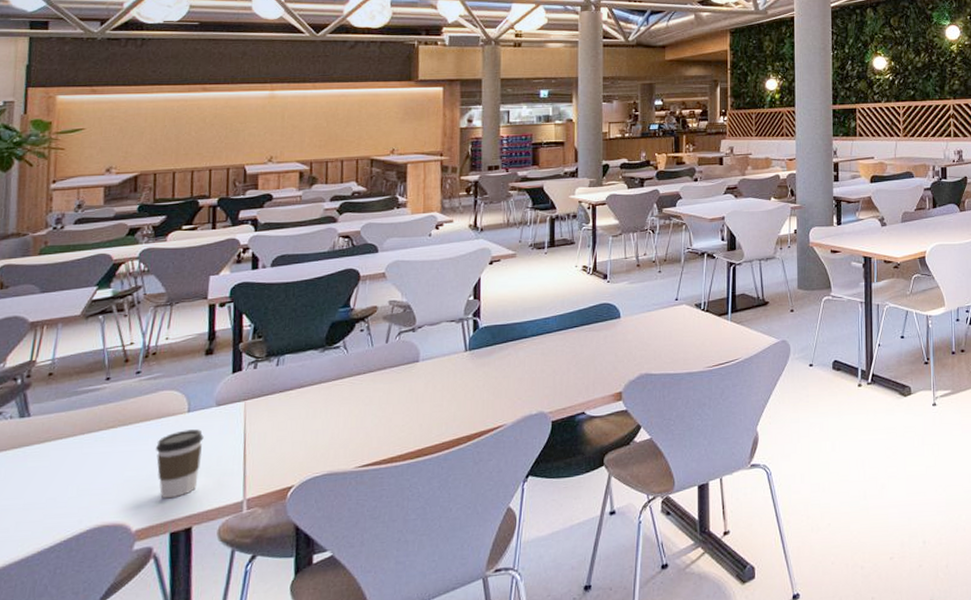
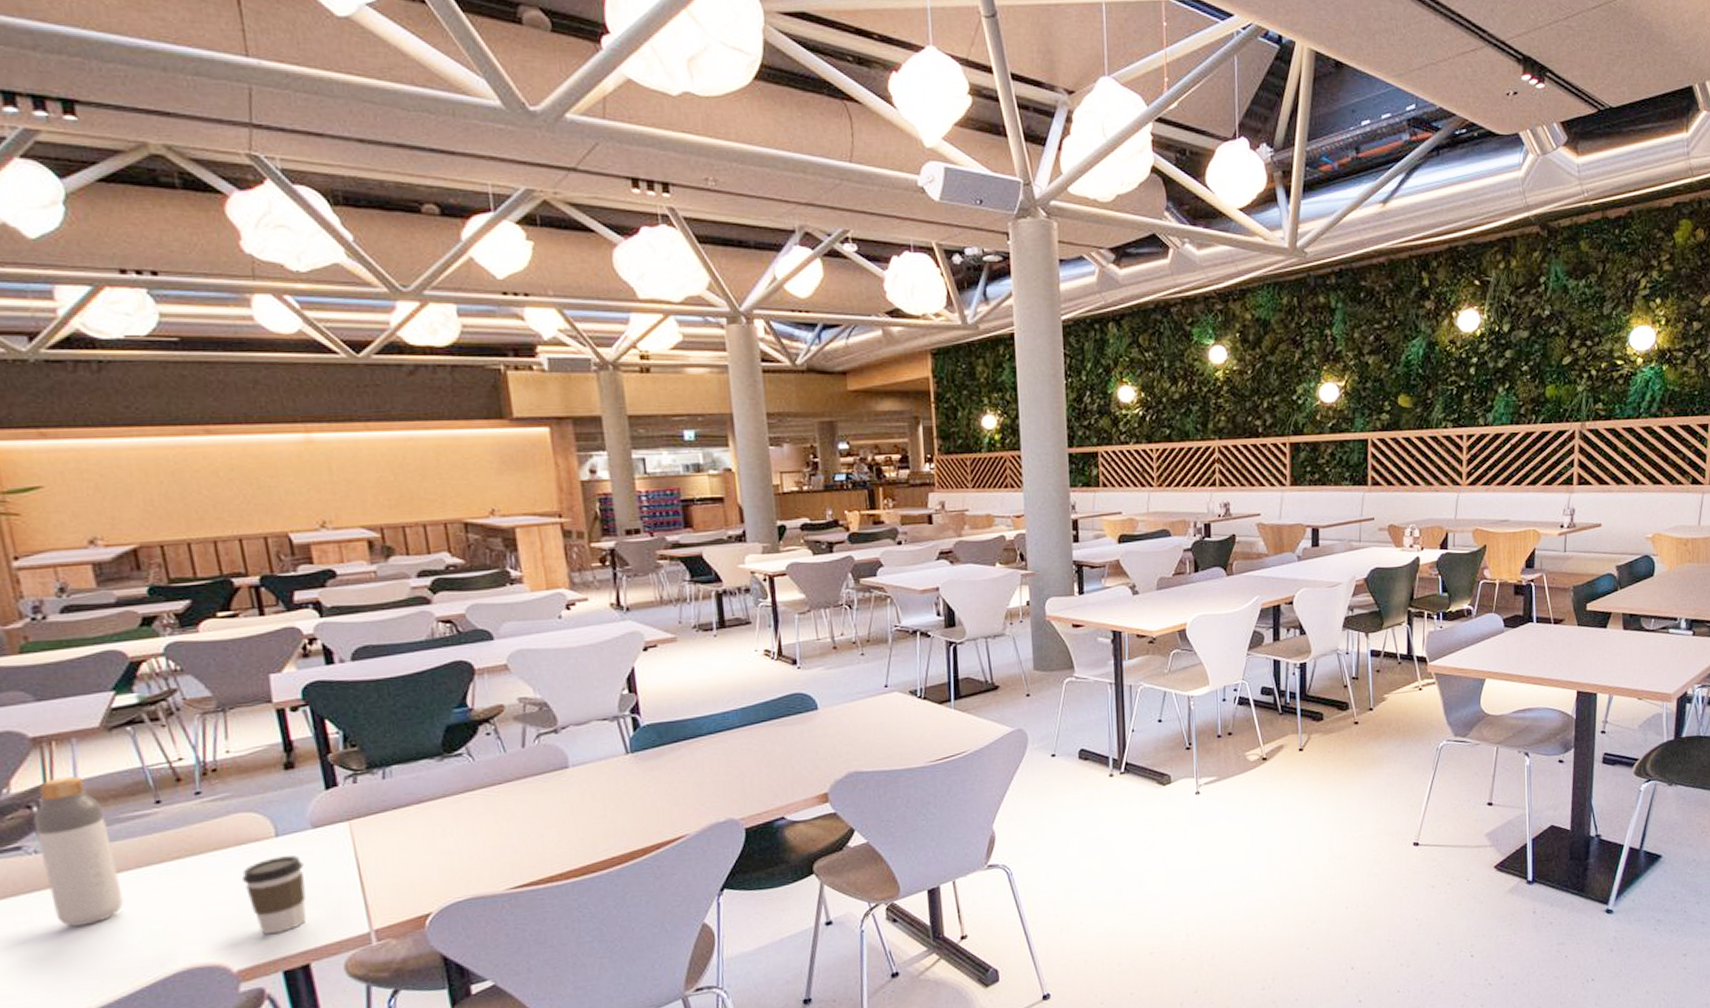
bottle: none [12,354,67,483] -> present [33,775,124,927]

